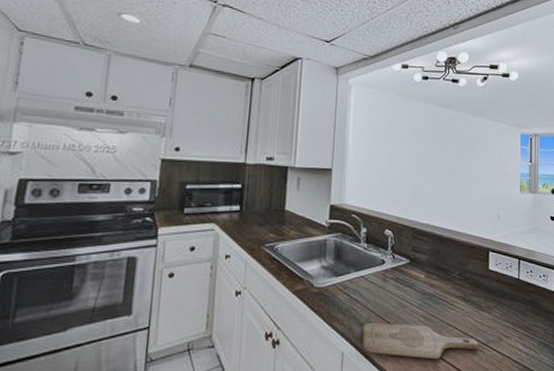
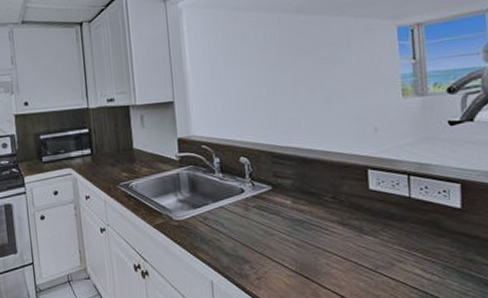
cutting board: present [362,323,479,360] -> none [229,252,366,287]

